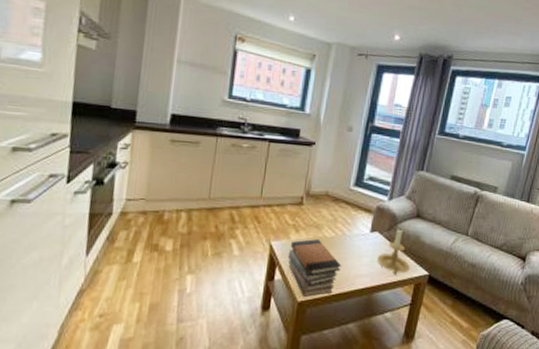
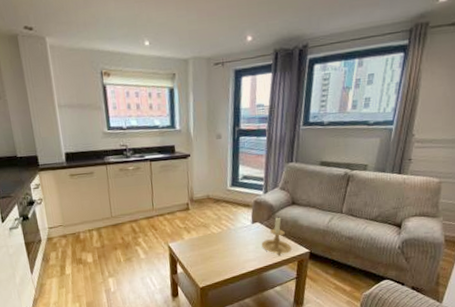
book stack: present [287,239,342,297] -> none [184,236,232,283]

